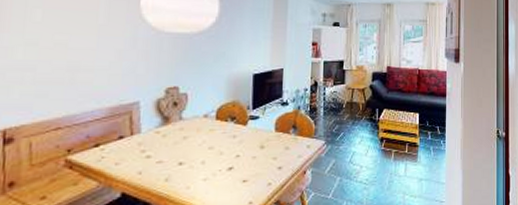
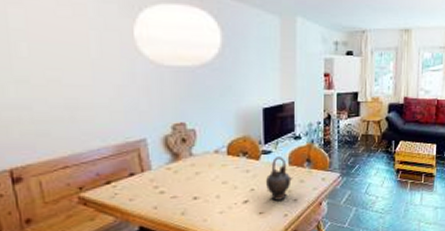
teapot: none [251,122,279,168] -> present [265,157,293,201]

